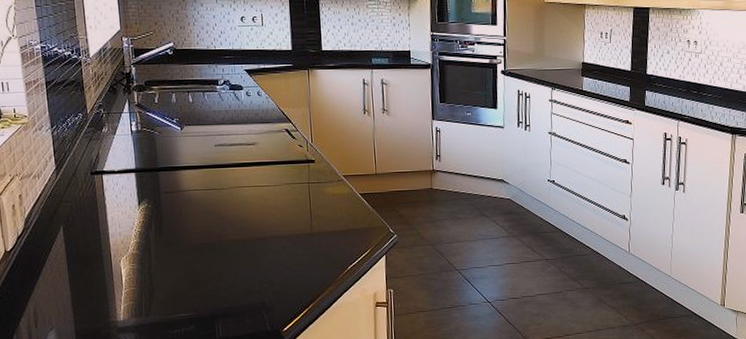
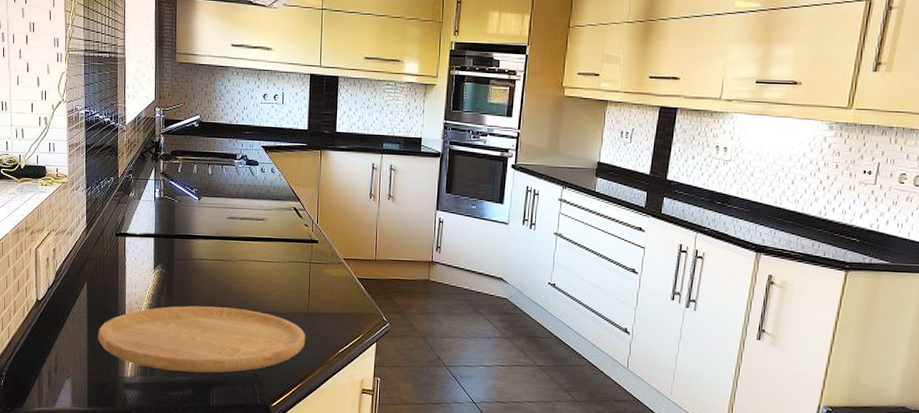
cutting board: none [81,236,312,309] -> present [98,305,306,373]

